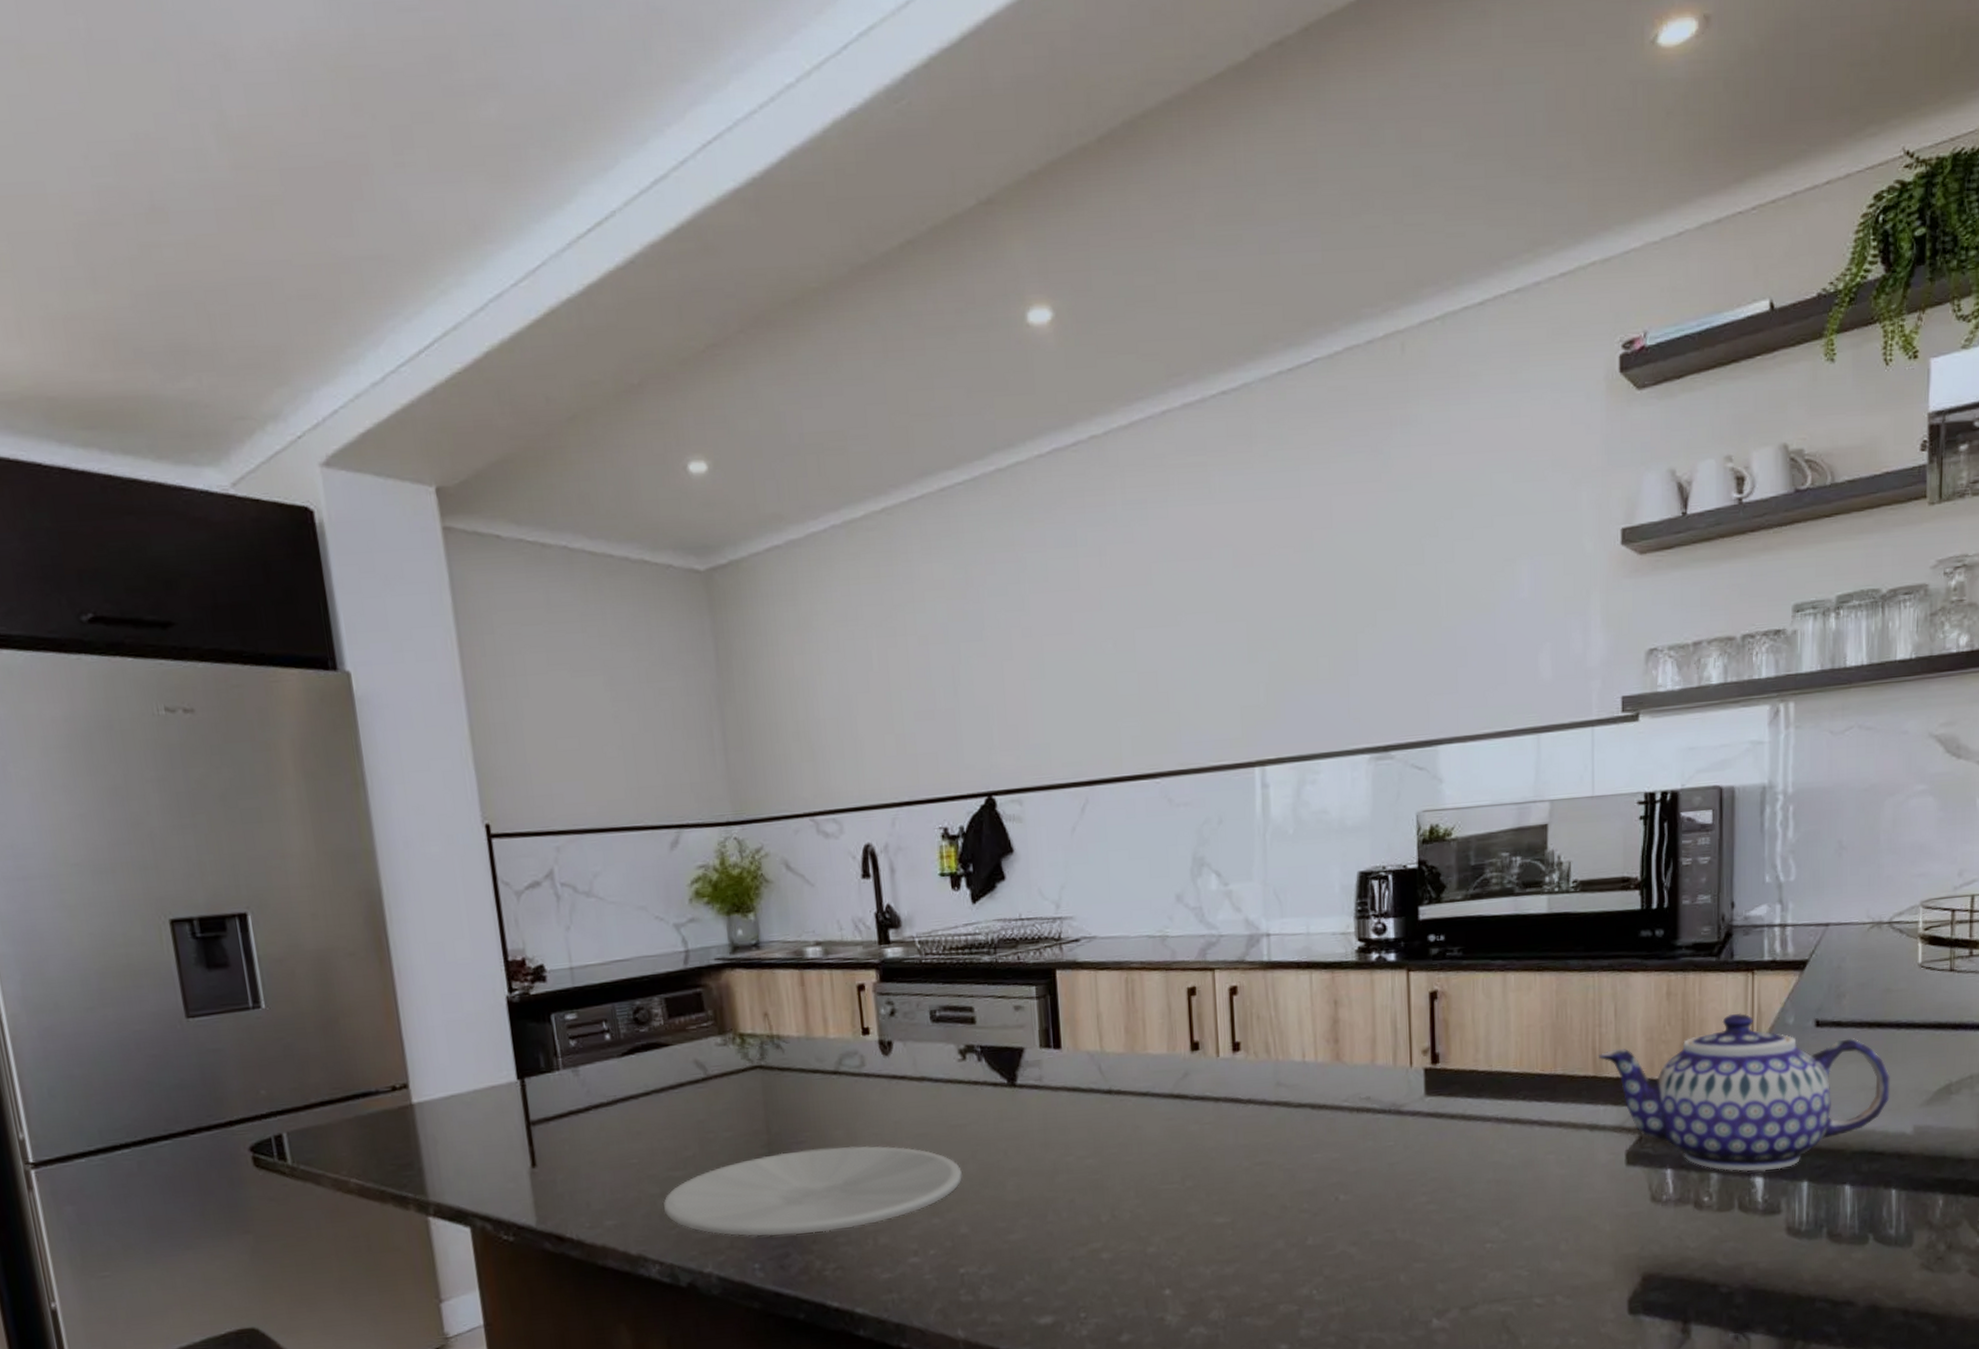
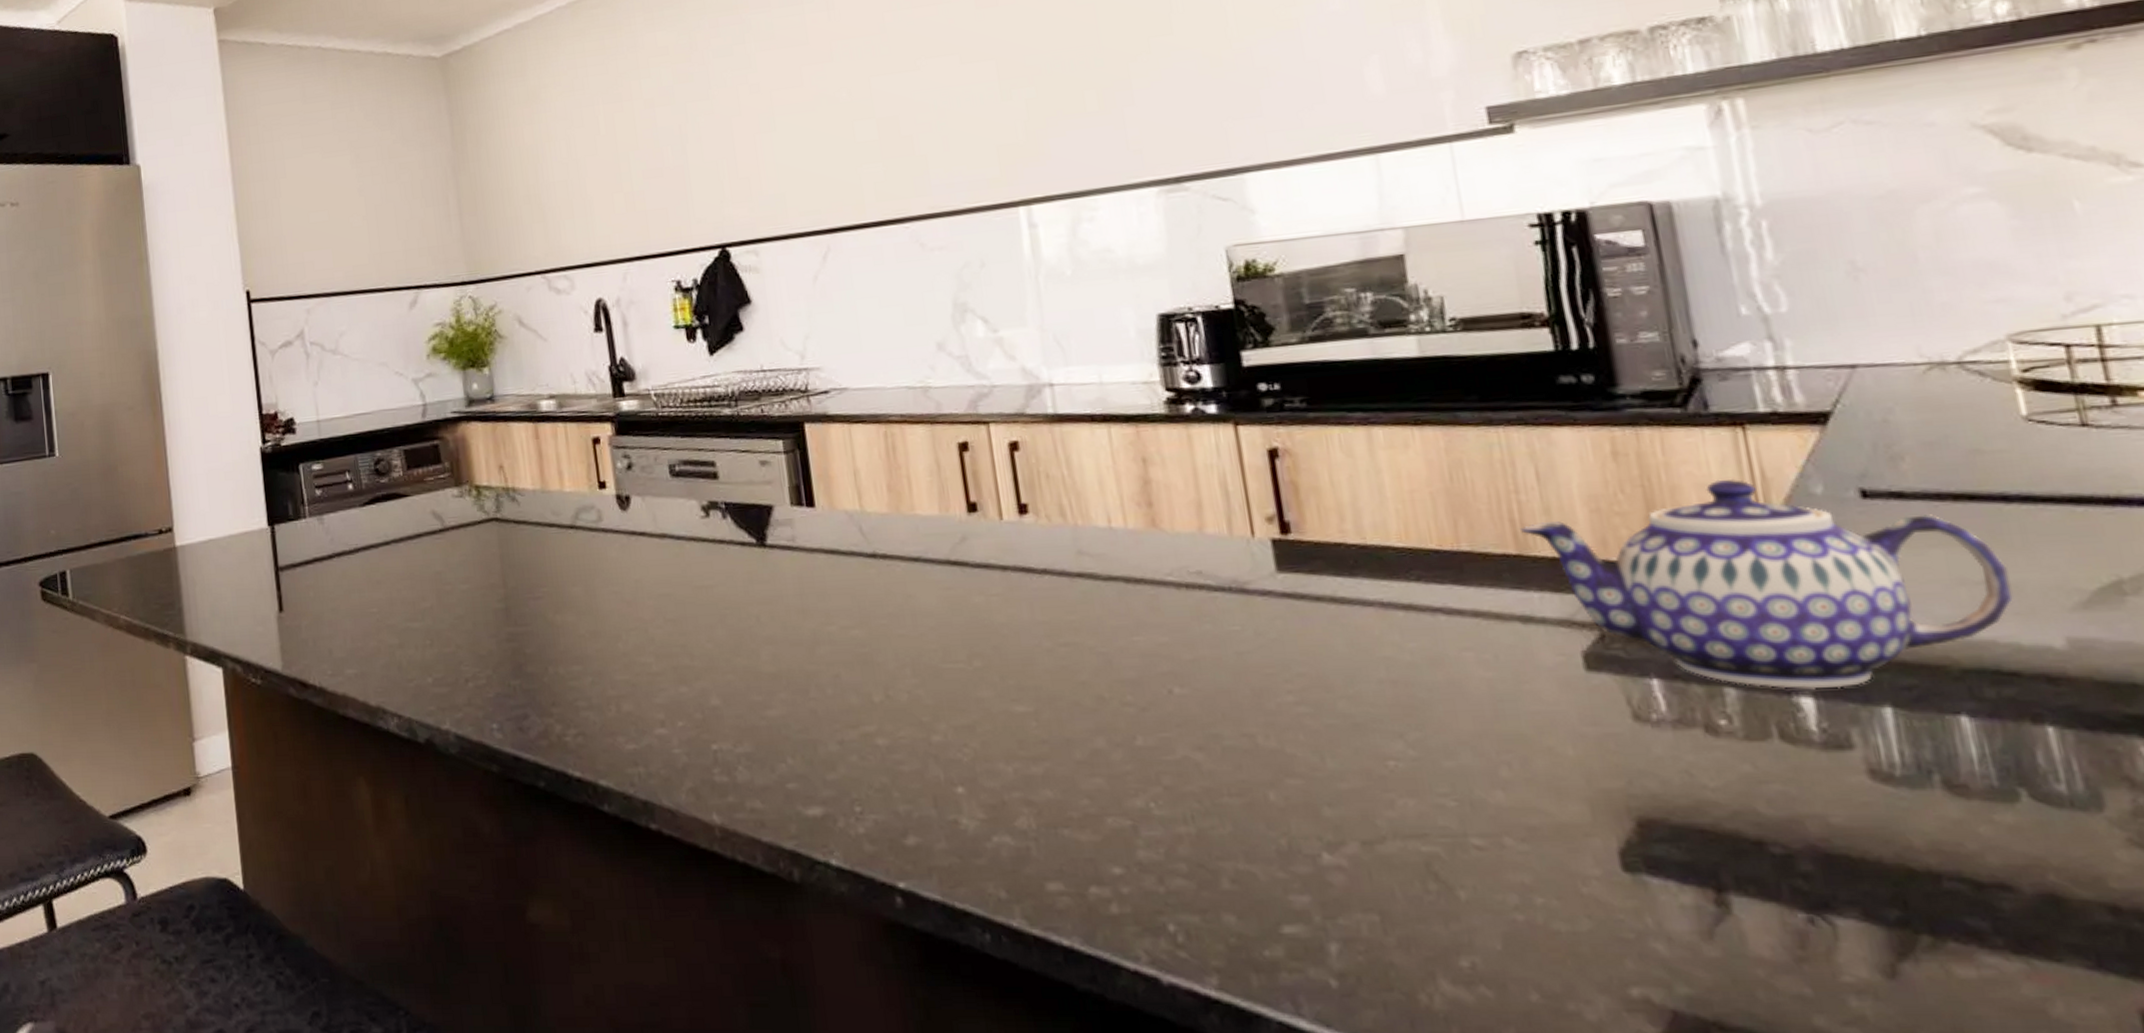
plate: present [664,1145,962,1236] -> none [402,604,711,695]

